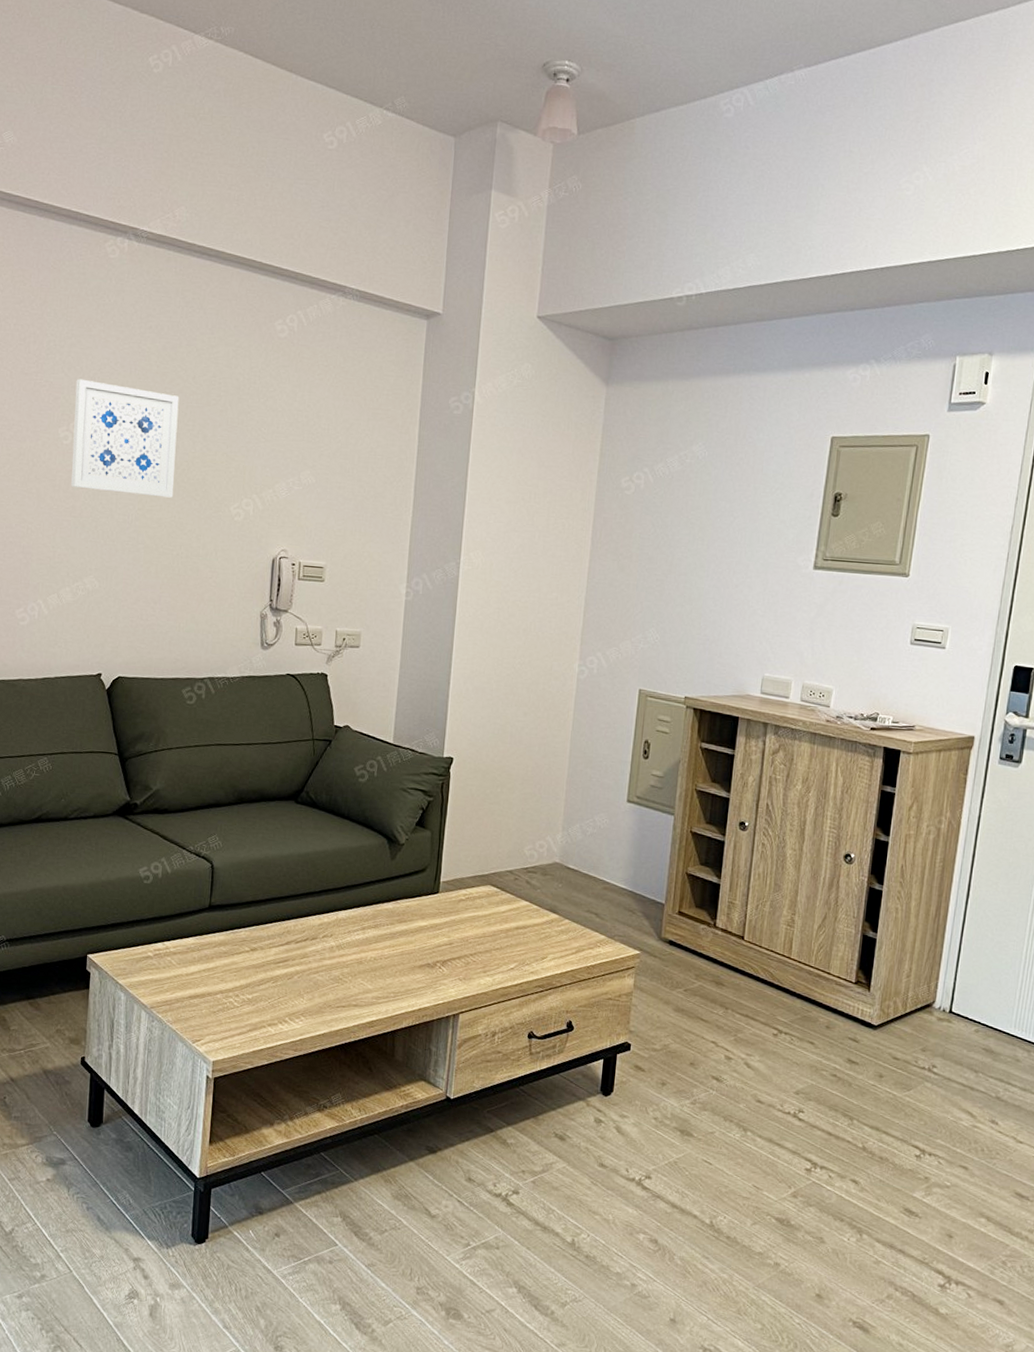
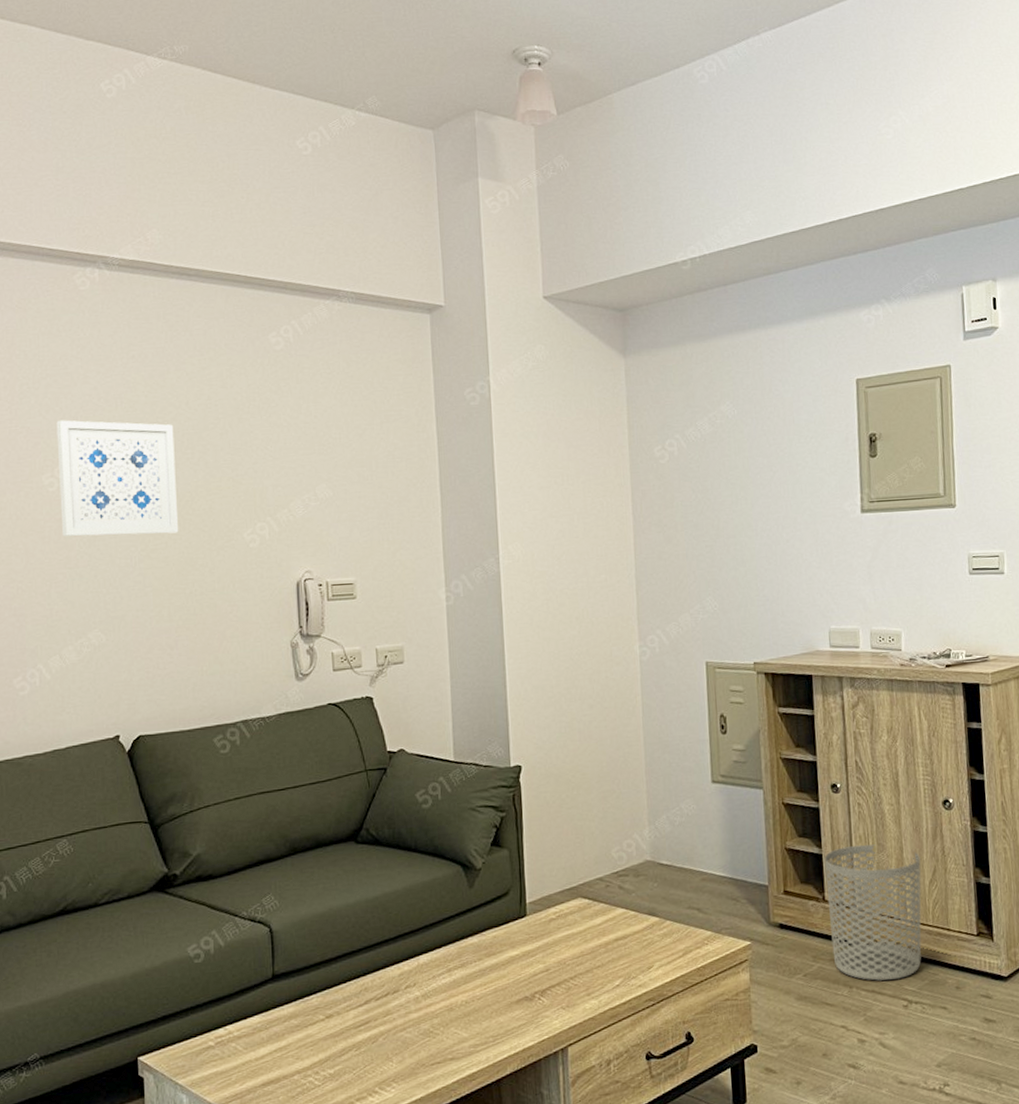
waste bin: none [714,881,813,1009] -> present [824,844,922,981]

